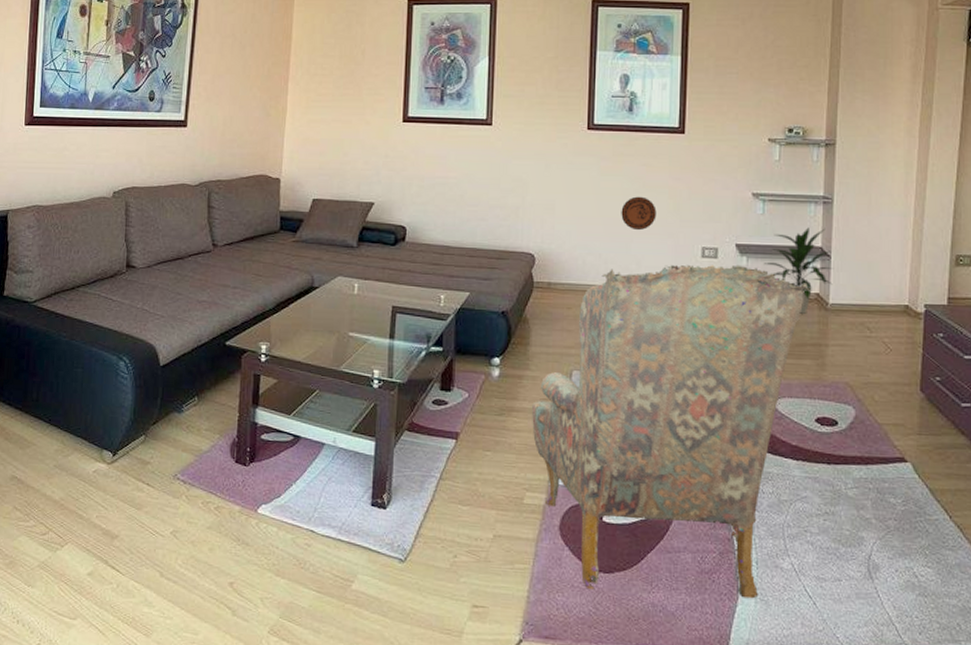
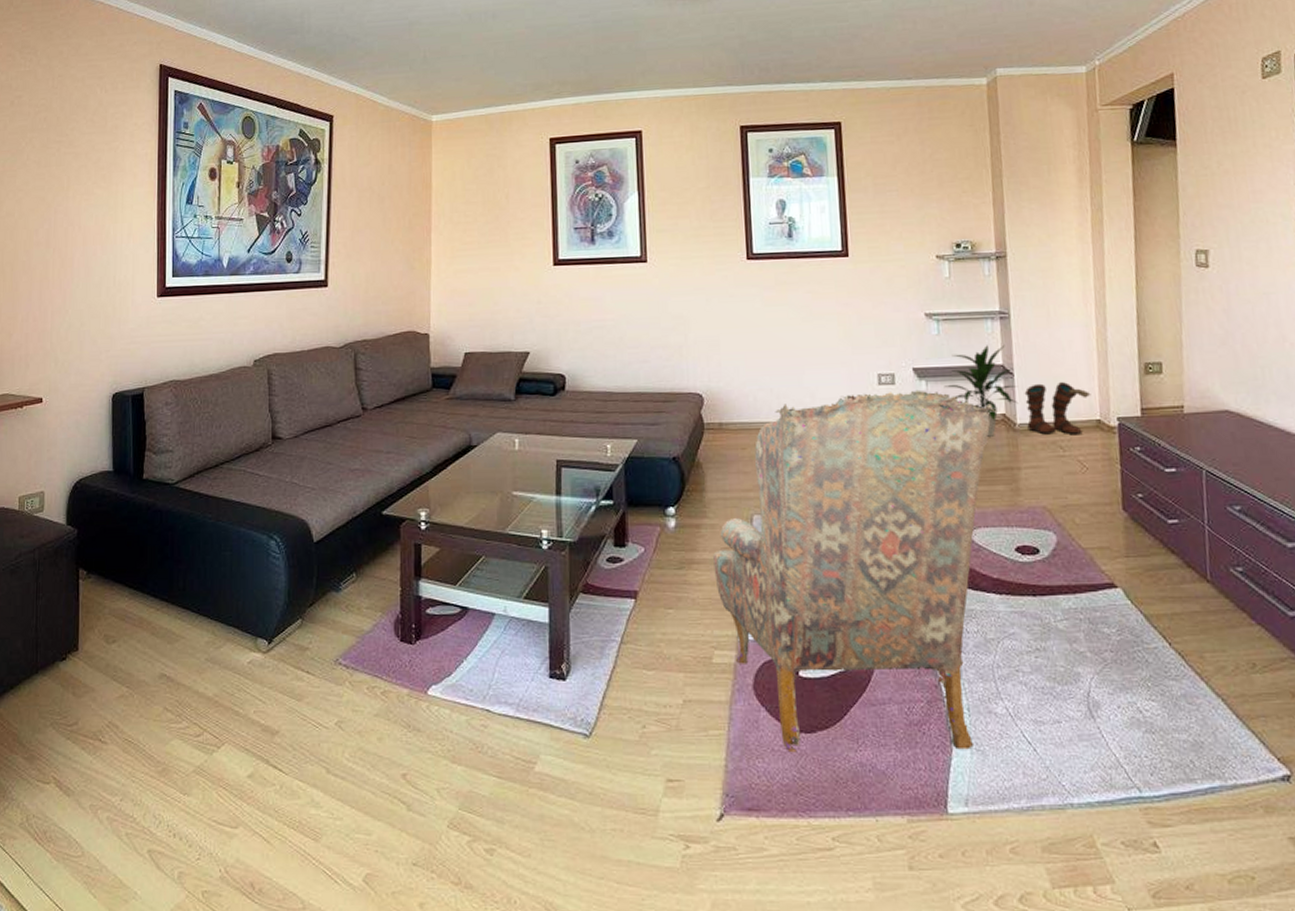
decorative plate: present [621,196,657,231] -> none [789,325,827,362]
boots: none [839,266,902,317] -> present [1024,381,1091,434]

